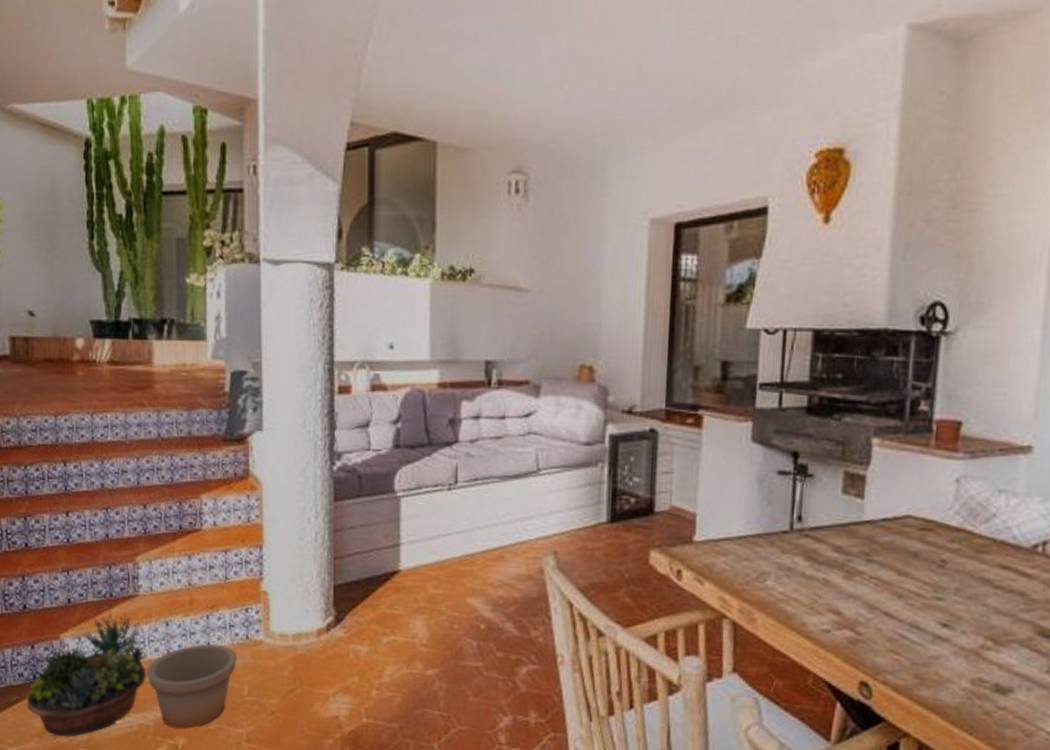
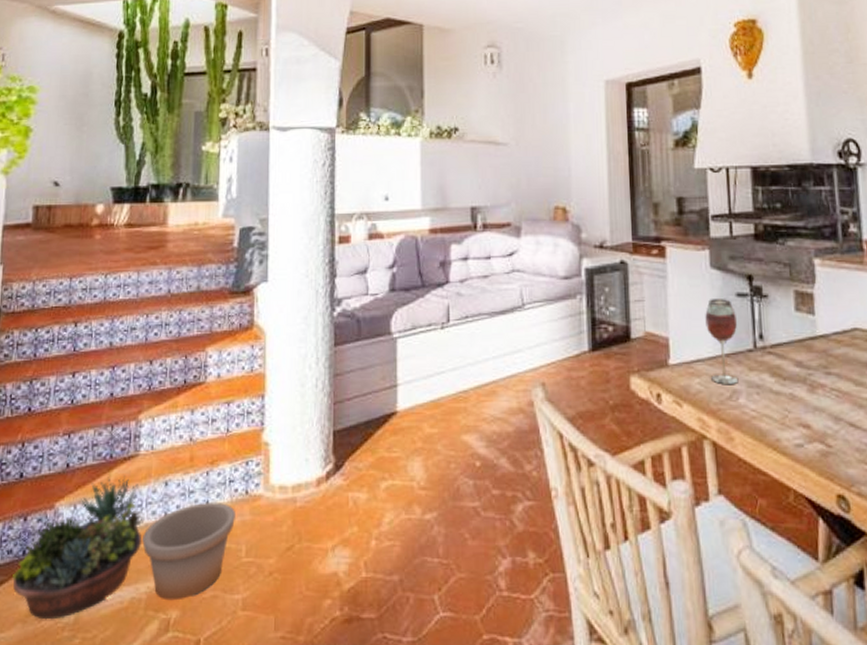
wineglass: none [739,475,775,565] -> present [705,299,739,384]

